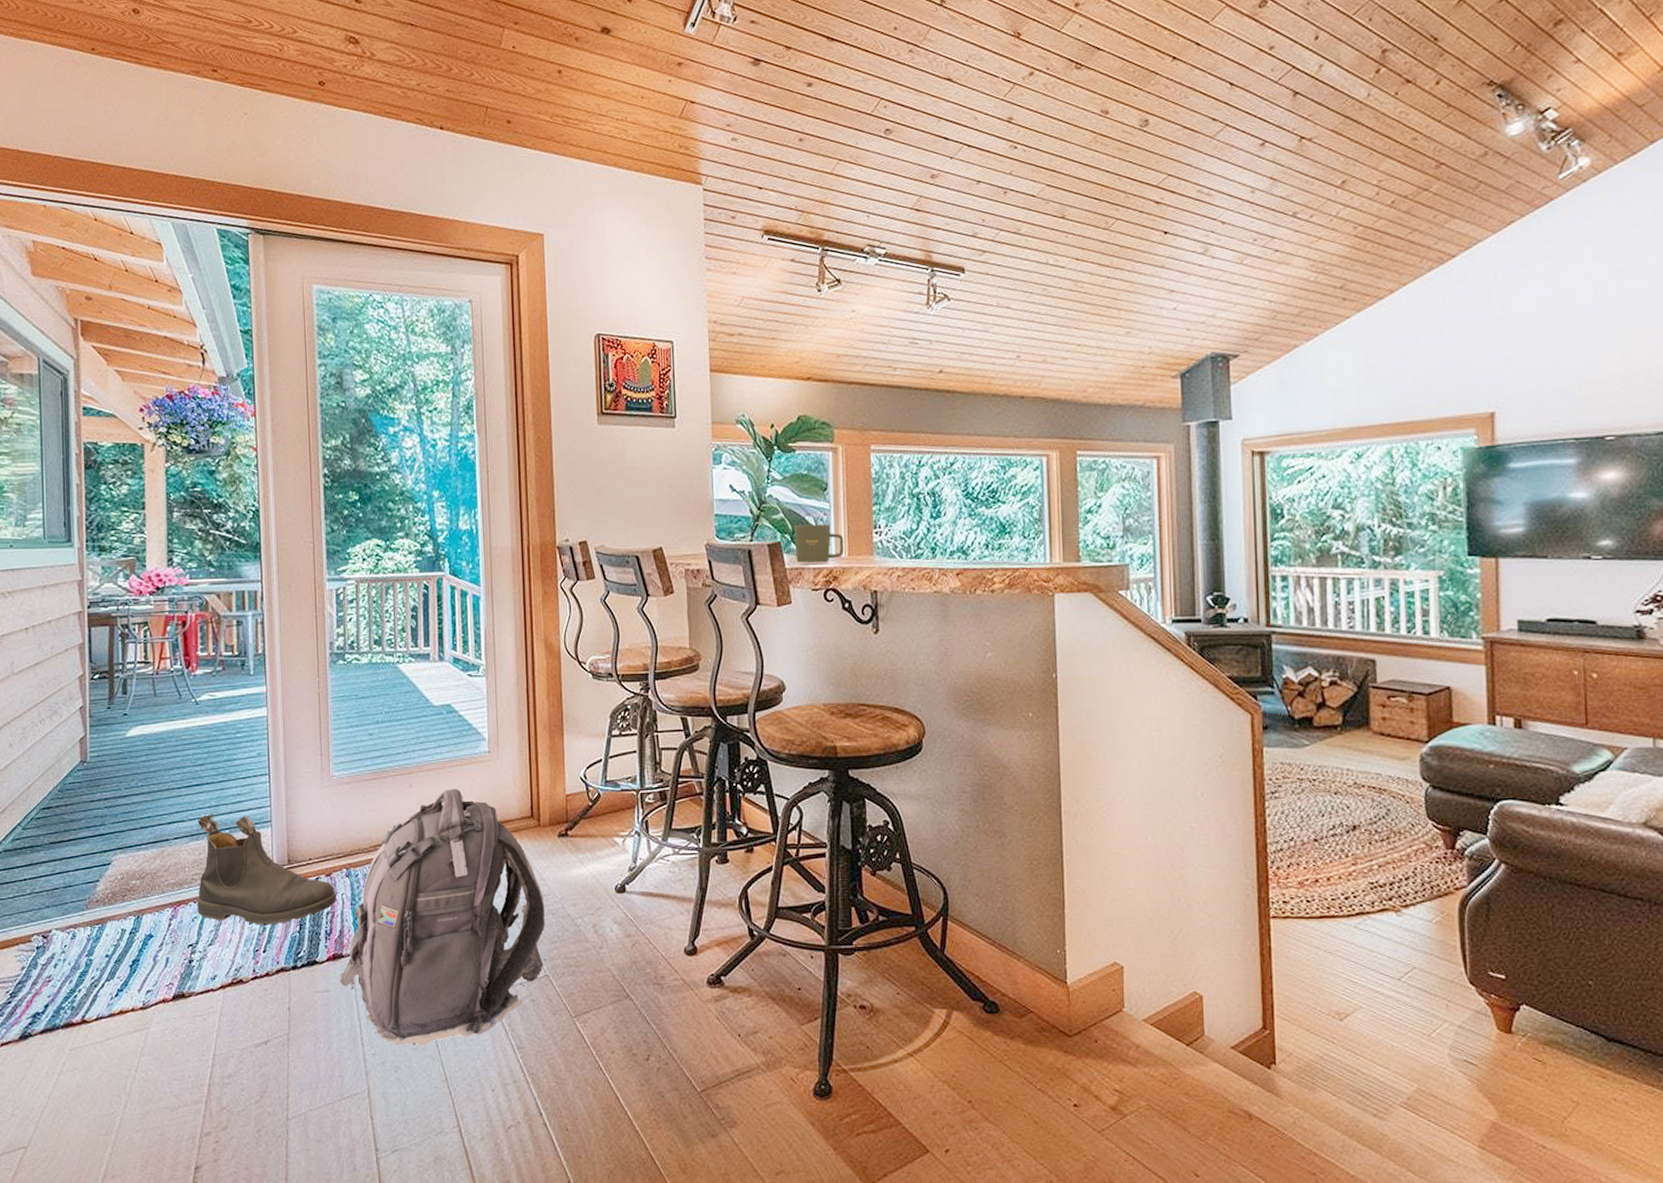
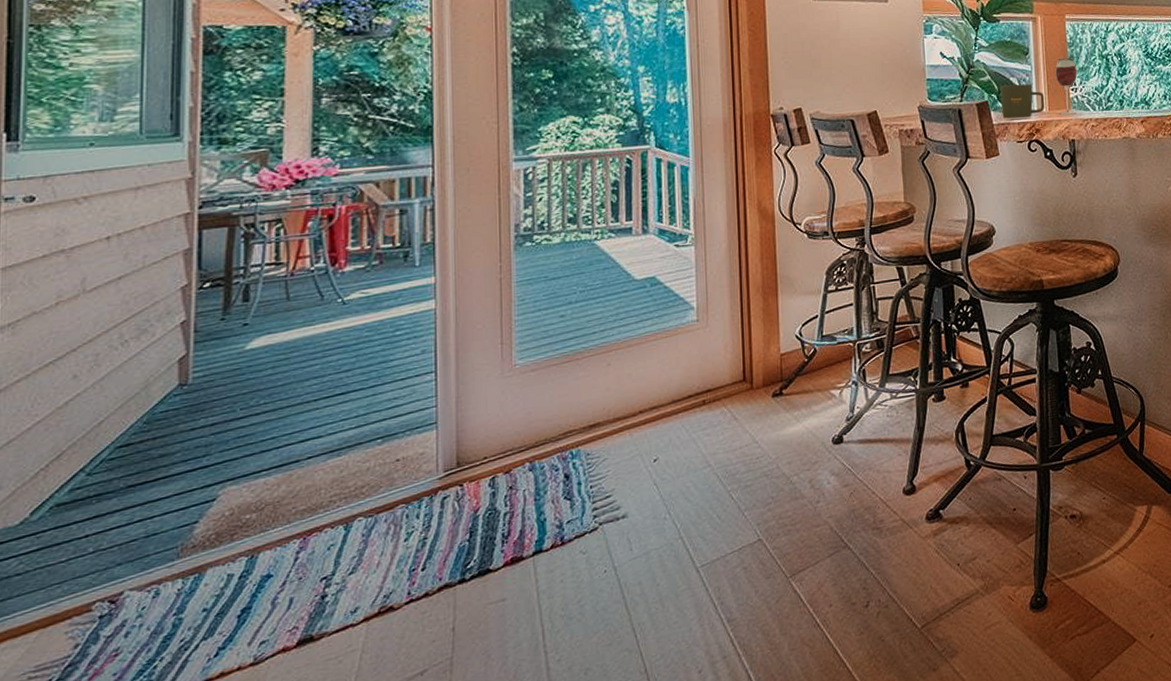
boot: present [197,812,337,925] -> none [335,420,518,544]
backpack: present [340,788,546,1046] -> none [519,361,759,646]
wineglass: none [857,496,882,563] -> present [1055,58,1078,116]

